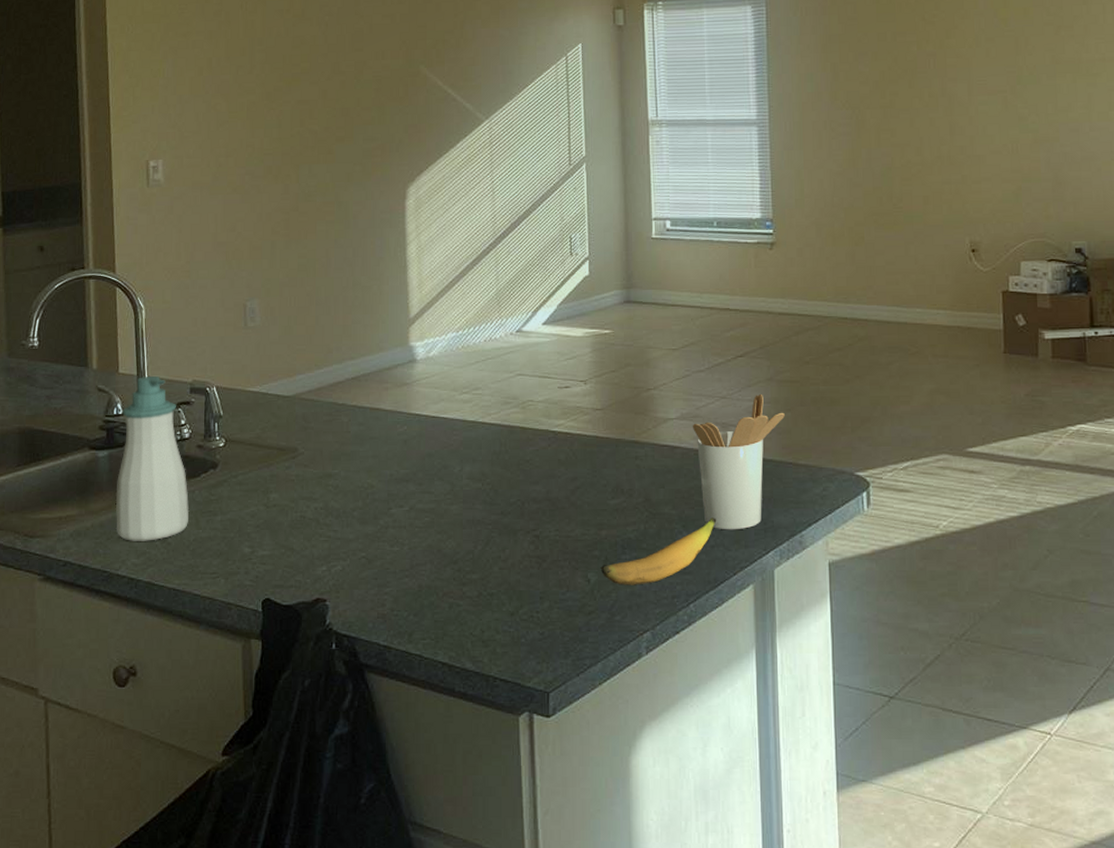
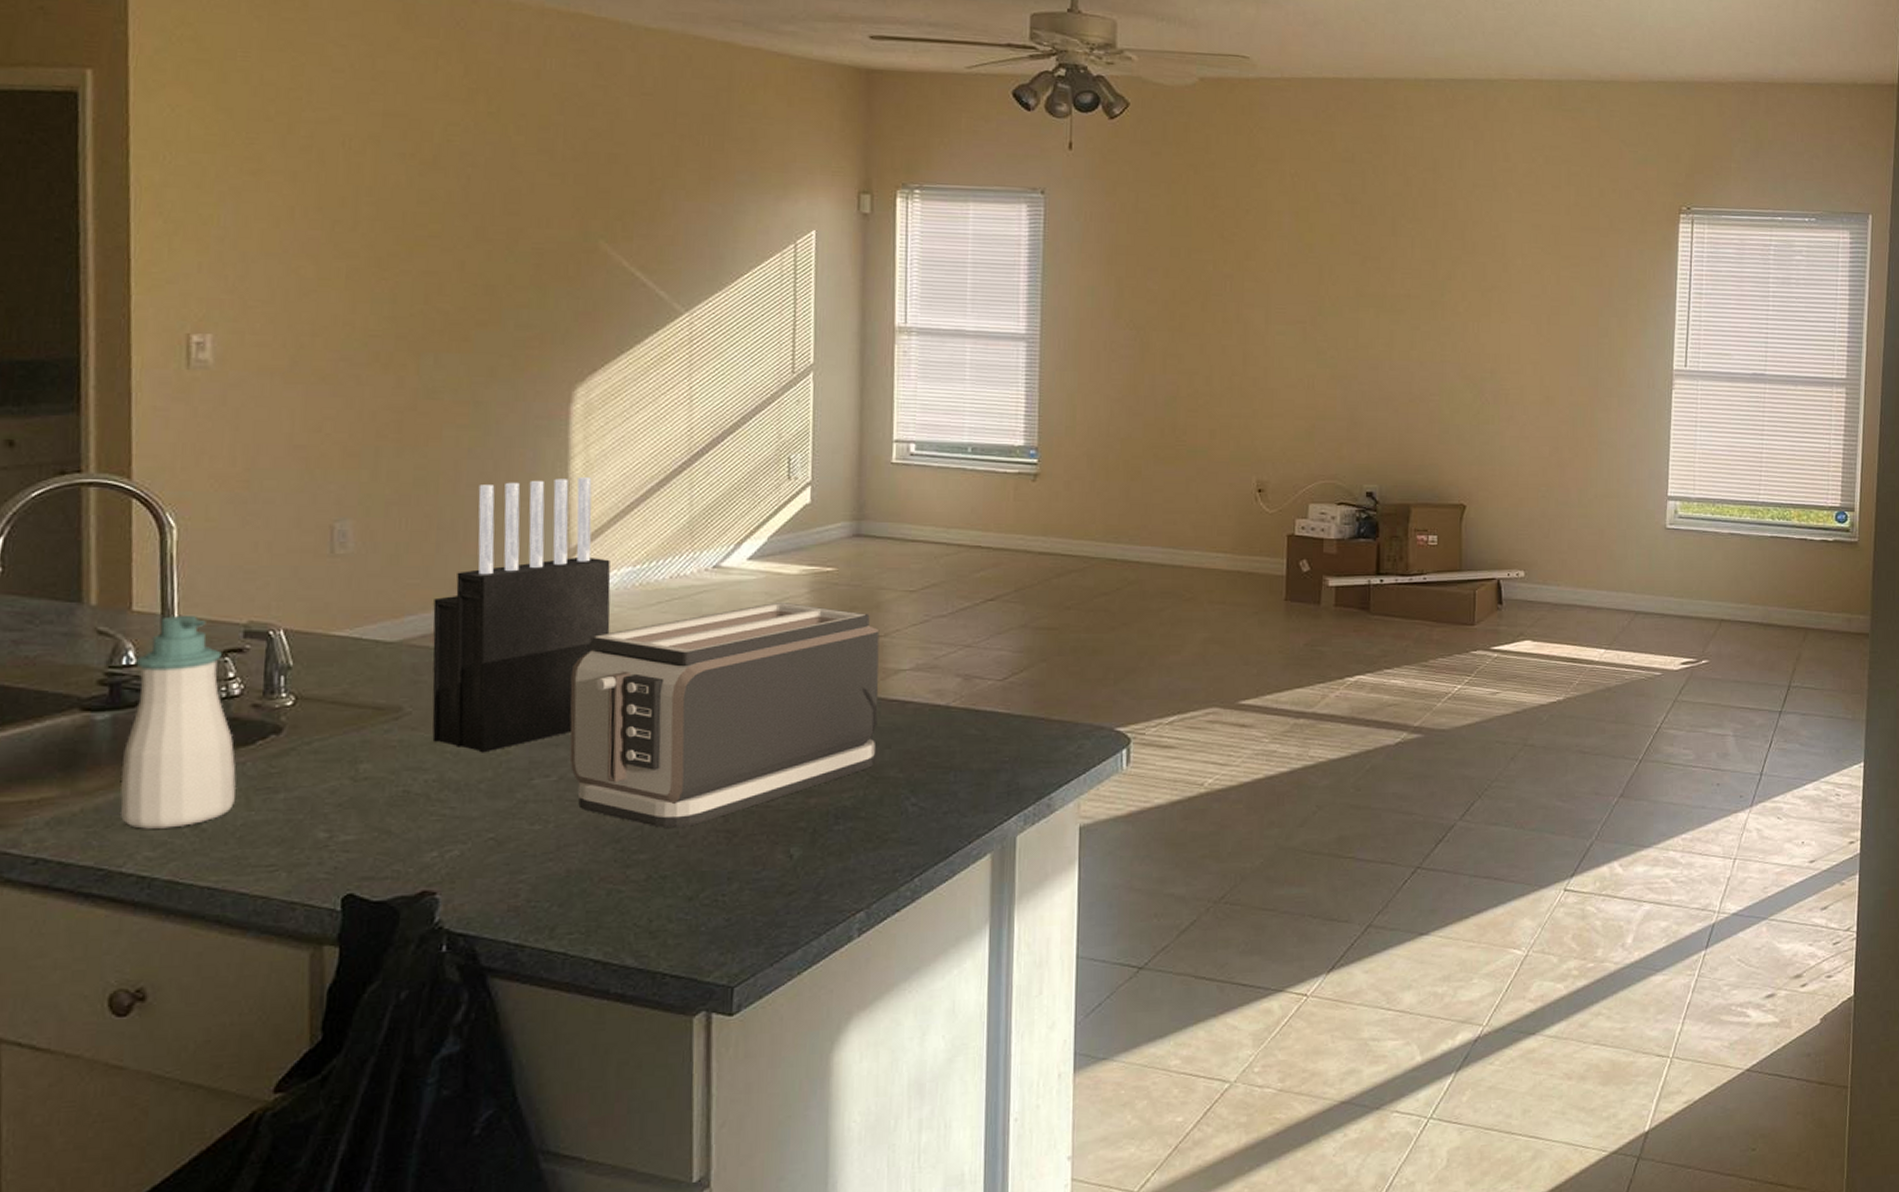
knife block: none [316,260,442,486] -> present [432,477,611,753]
toaster: none [415,360,652,553] -> present [569,601,880,829]
banana: present [600,518,717,585] -> none [806,781,952,860]
utensil holder: present [692,393,785,530] -> none [928,642,1039,794]

